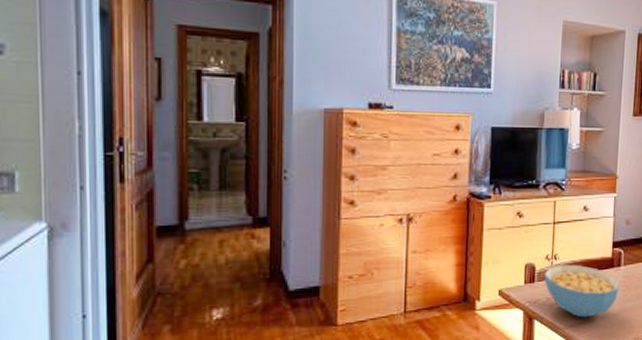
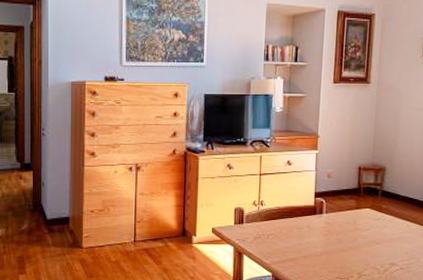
cereal bowl: present [544,264,620,318] -> none [252,210,322,256]

